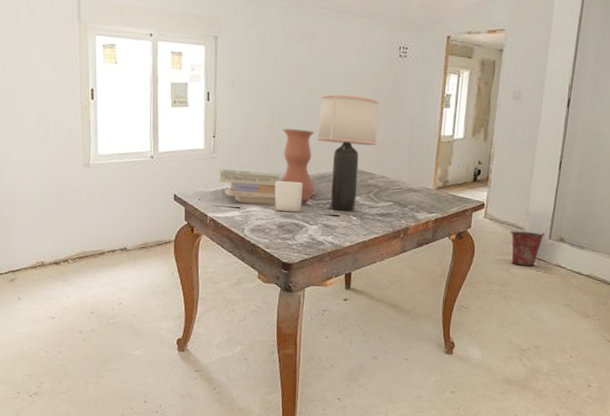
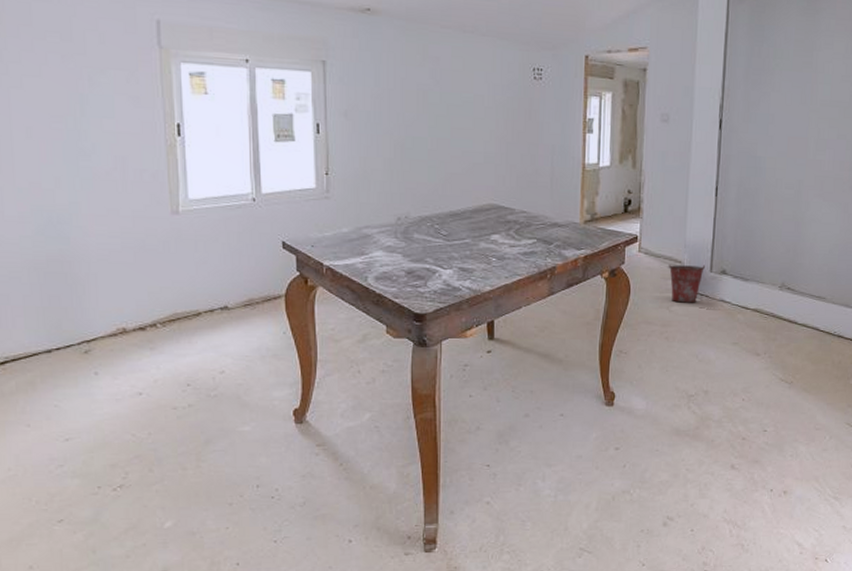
books: present [217,167,280,205] -> none [332,208,406,249]
mug: present [274,181,304,213] -> none [401,221,434,256]
vase: present [280,128,315,205] -> none [406,162,447,247]
table lamp: present [316,94,379,212] -> none [446,122,515,252]

